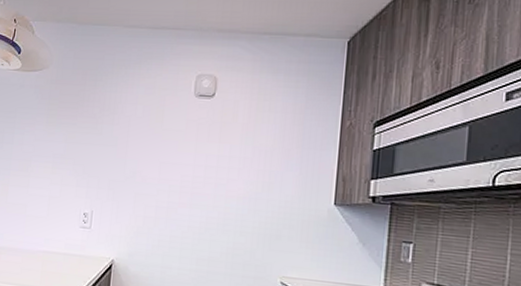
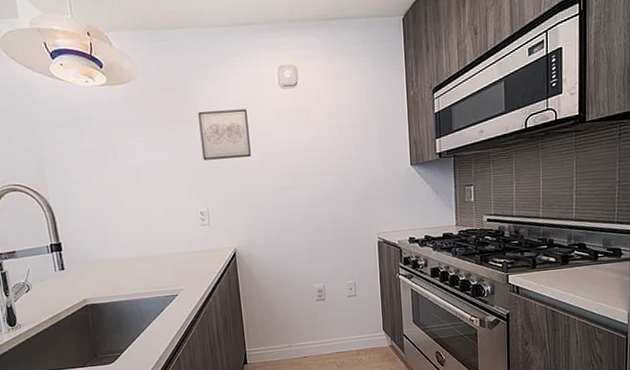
wall art: none [98,110,155,165] -> present [198,108,251,160]

